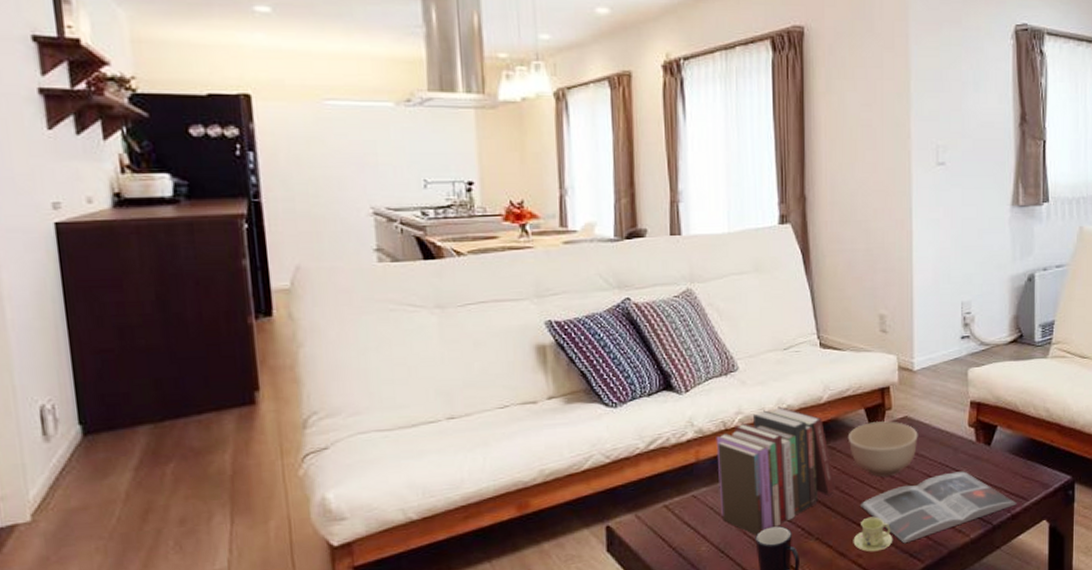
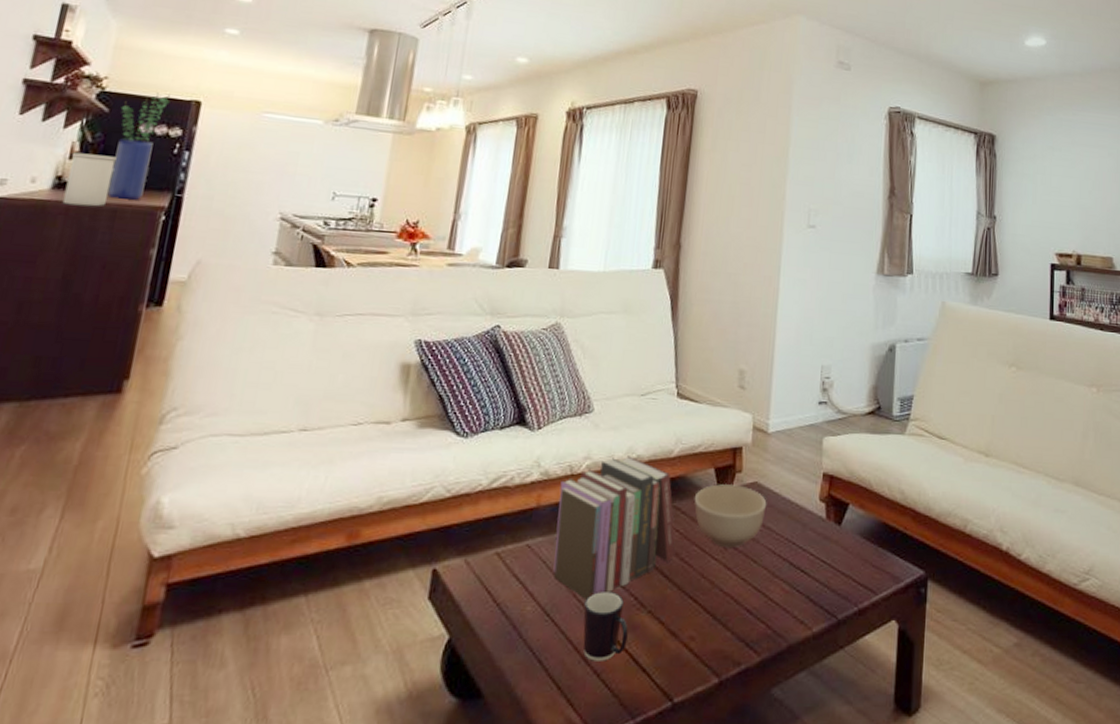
canister: none [124,165,179,223] -> present [62,152,117,207]
vase: none [161,89,216,210] -> present [107,93,170,200]
cup and saucer: present [853,516,893,552] -> none [687,593,730,636]
magazine: present [861,471,1017,544] -> none [699,551,865,630]

